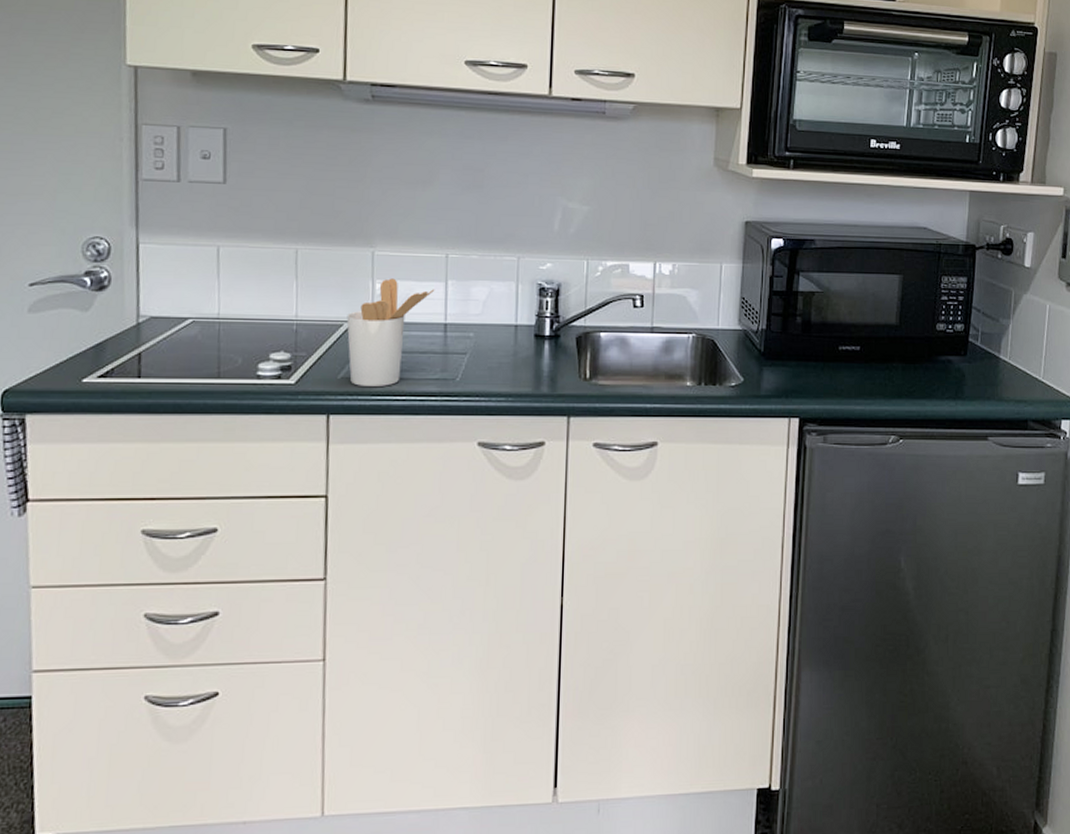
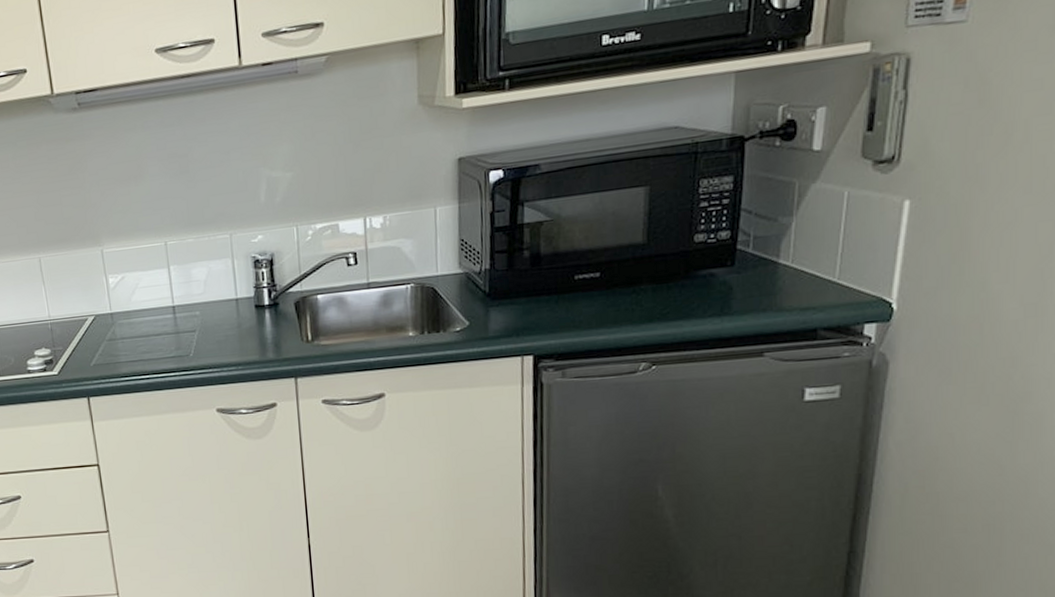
utensil holder: present [346,278,435,388] -> none [89,271,160,371]

